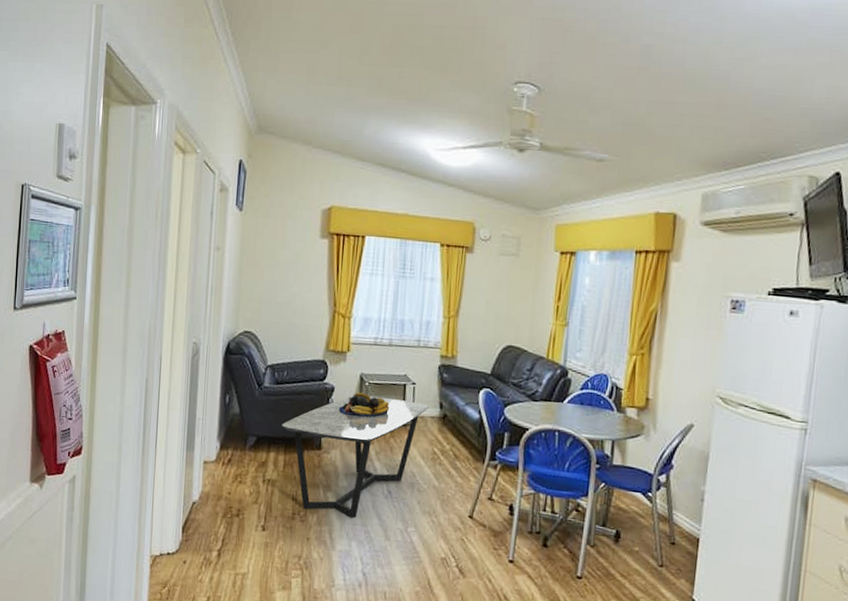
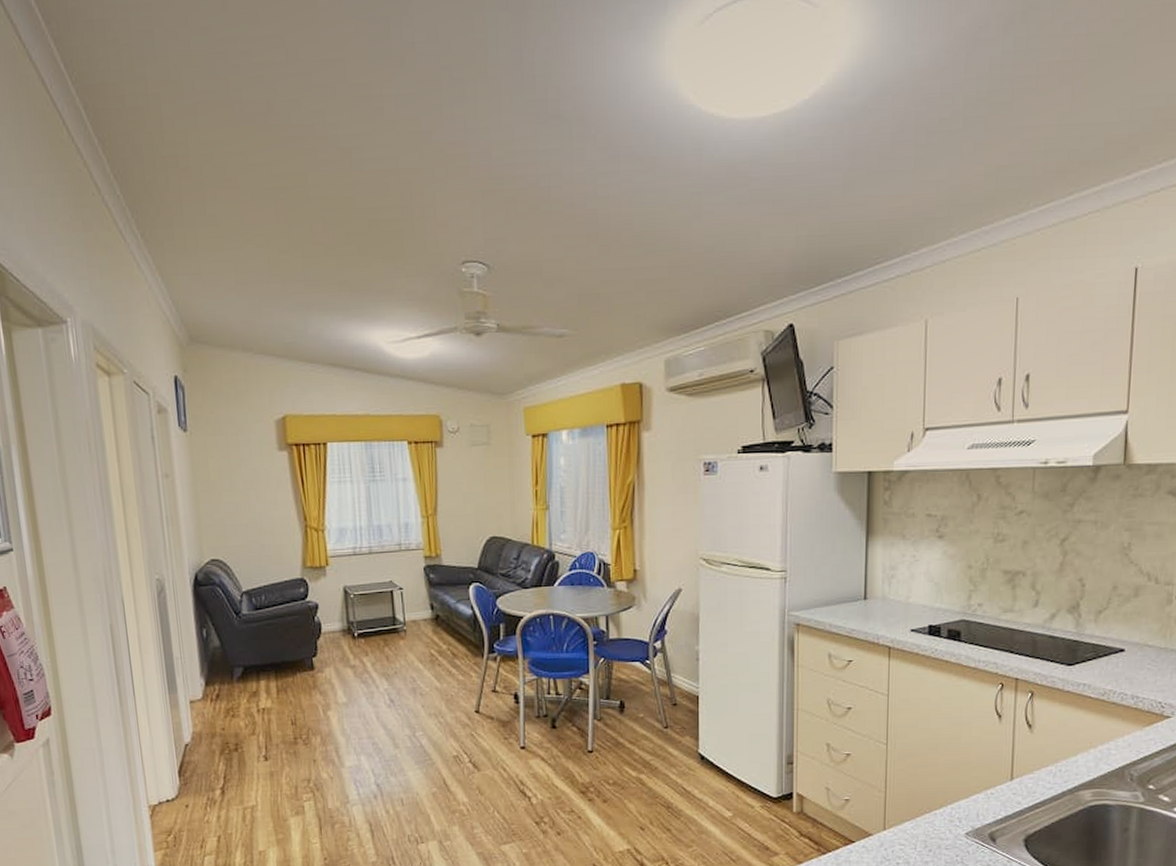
coffee table: present [282,395,429,519] -> none [268,607,419,733]
fruit bowl: present [338,392,390,417] -> none [326,605,380,630]

